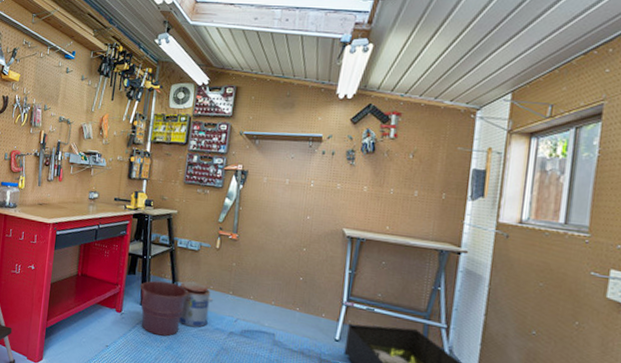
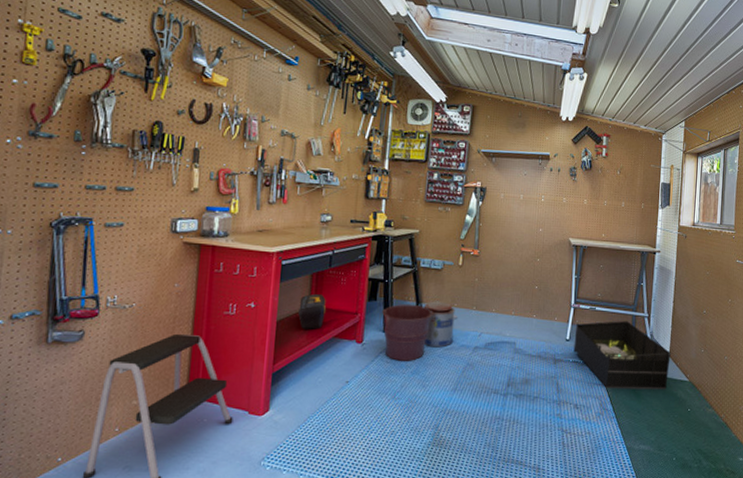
toolbox: none [68,262,91,295] -> present [298,293,326,329]

